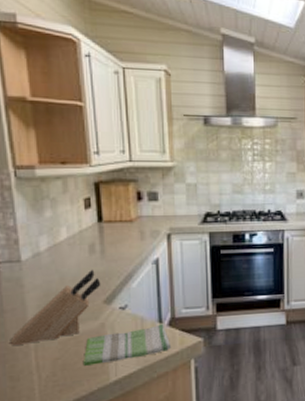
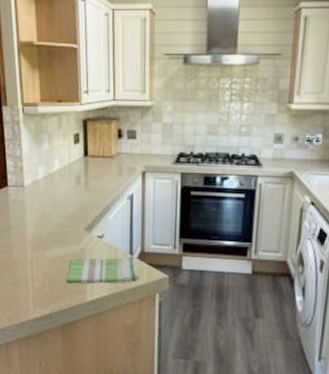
knife block: present [10,269,101,345] -> none [14,198,84,257]

